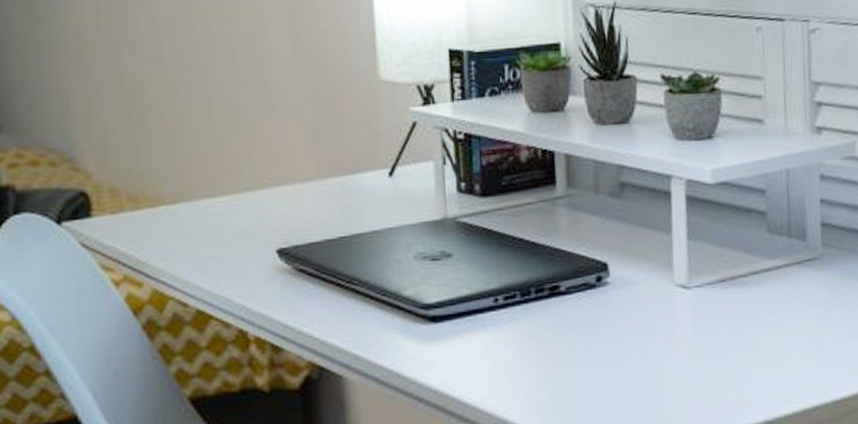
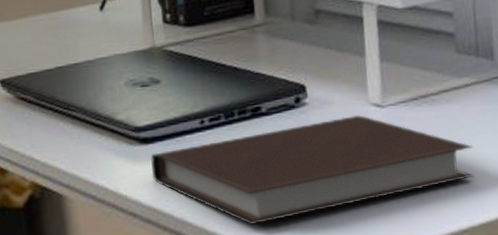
notebook: none [440,296,782,413] -> present [151,114,474,225]

